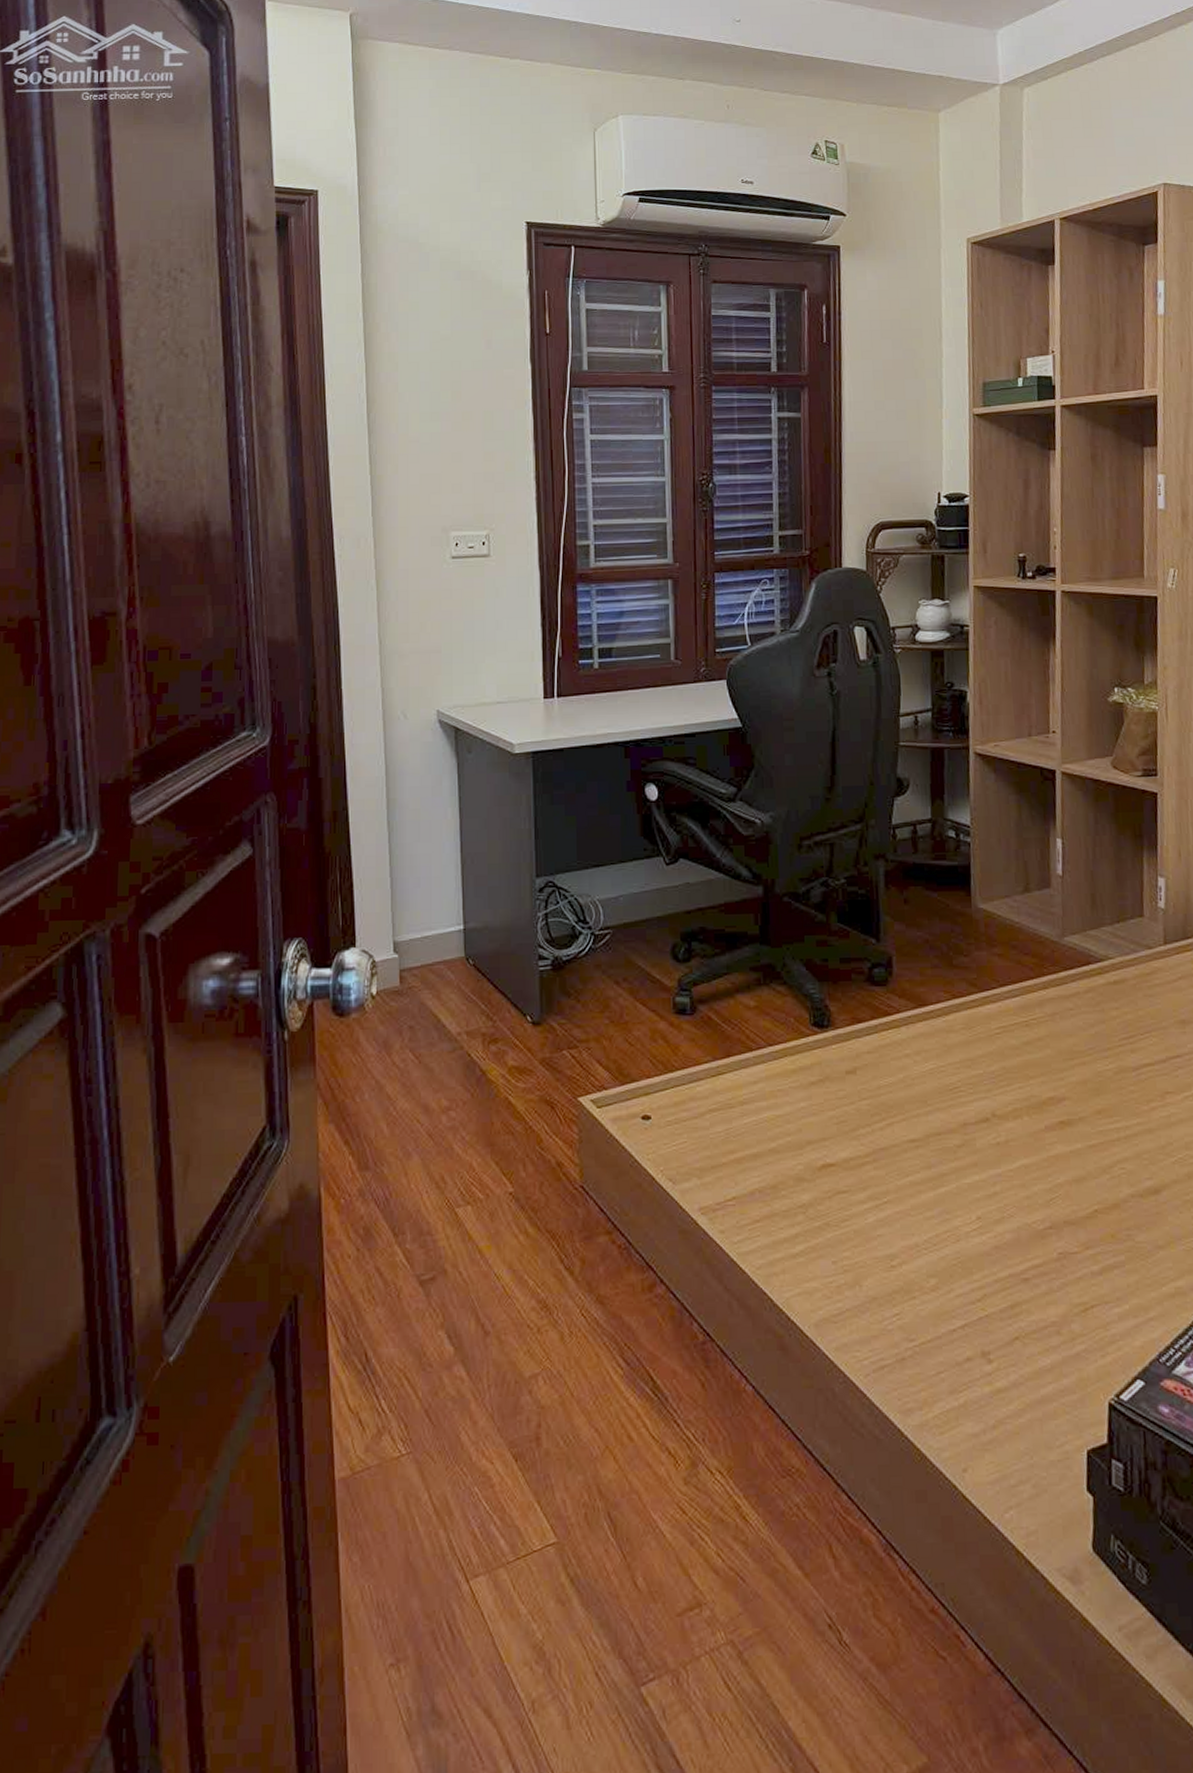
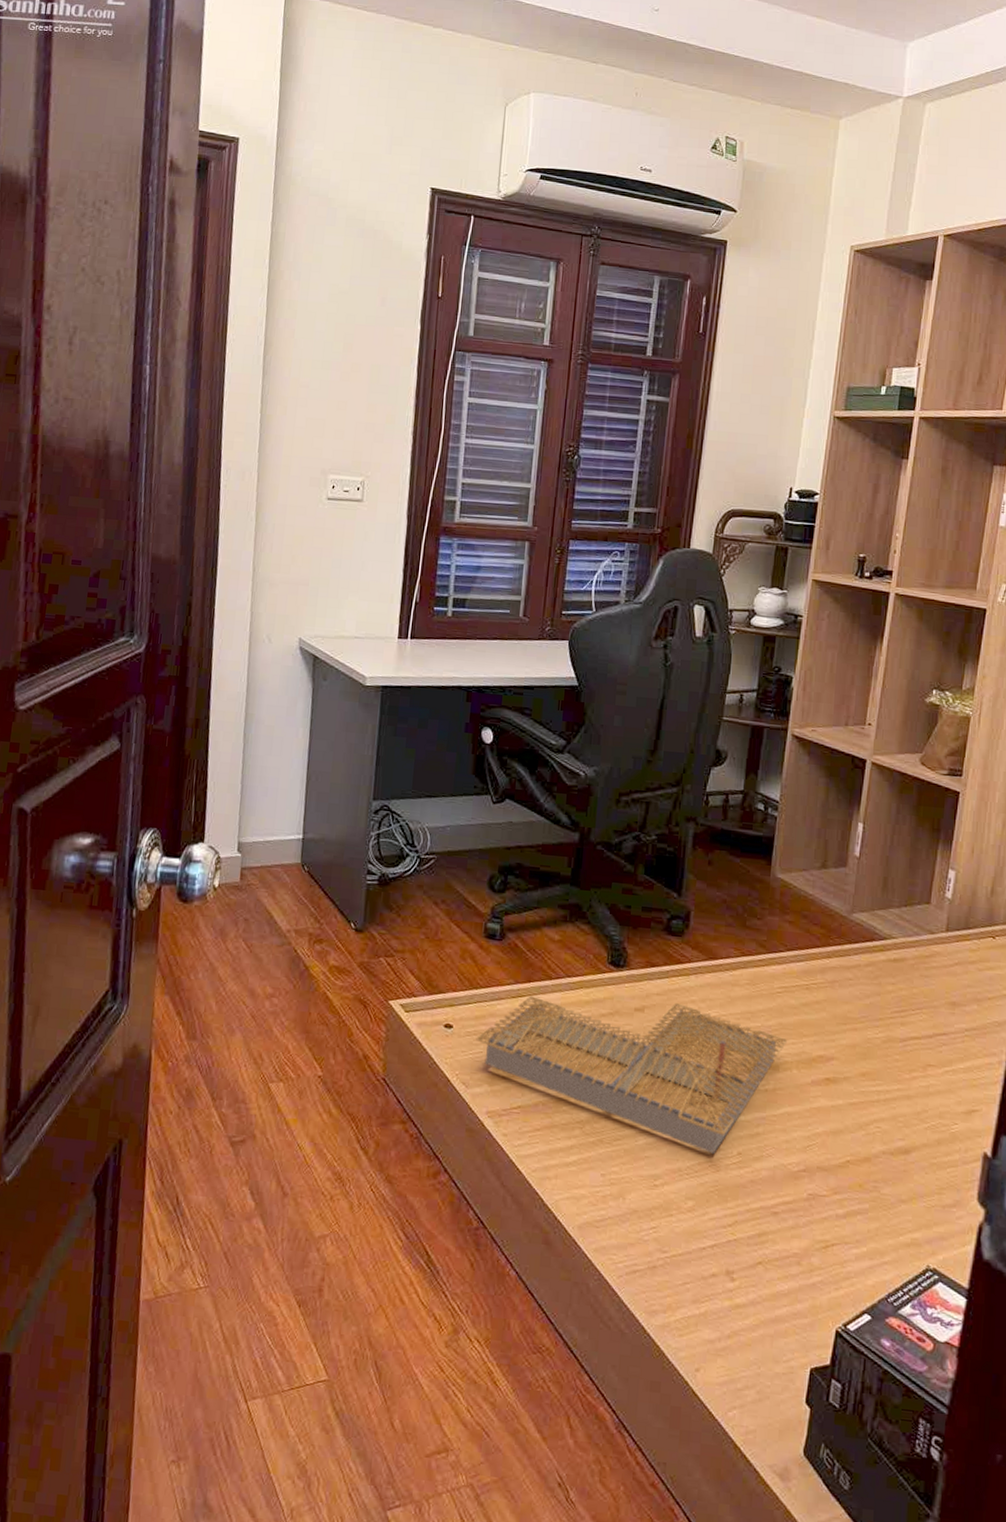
architectural model: none [678,1059,1014,1223] -> present [476,996,788,1155]

